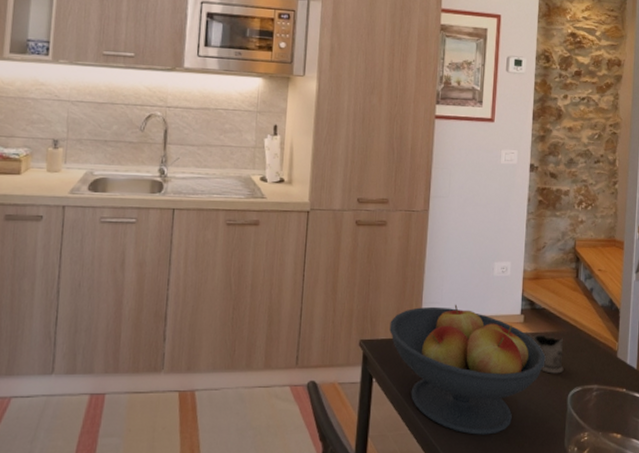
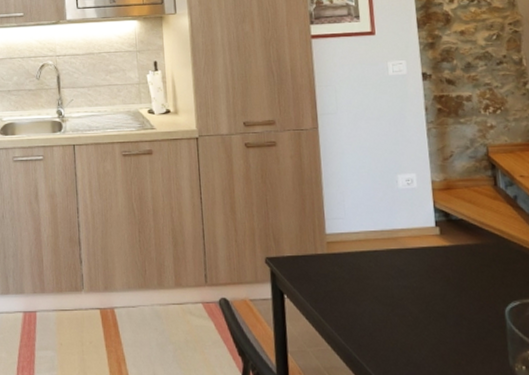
fruit bowl: present [389,304,546,435] -> none [294,219,473,351]
tea glass holder: present [525,331,564,374] -> none [443,244,495,288]

